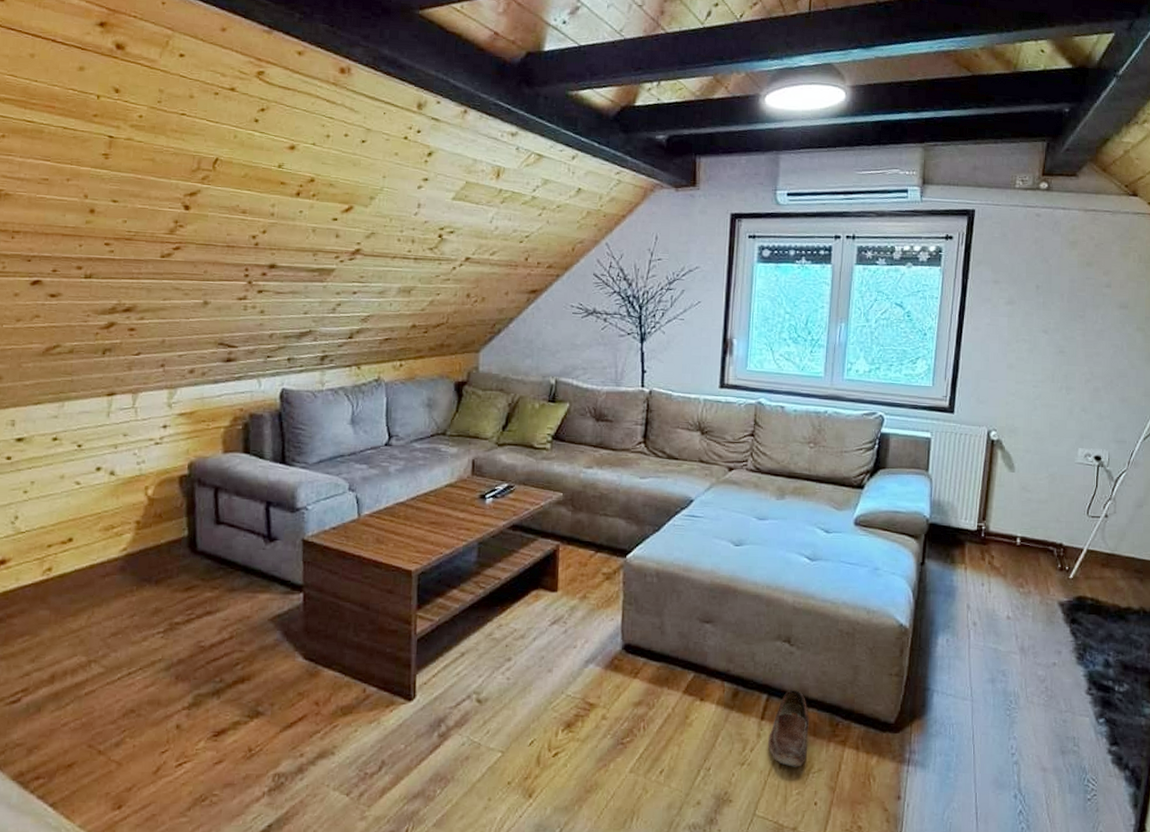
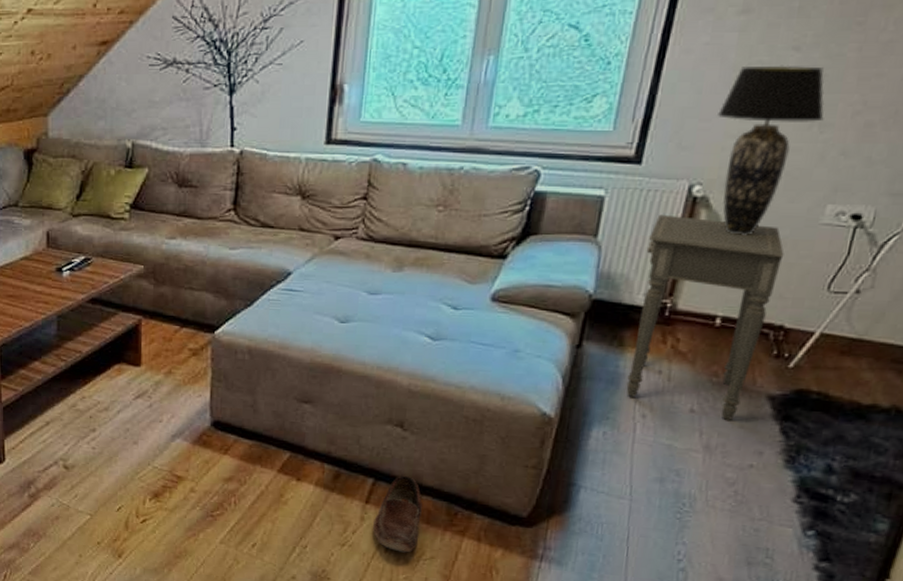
side table: none [960,453,1056,625] -> present [626,214,784,420]
table lamp: none [1001,342,1068,471] -> present [718,65,825,235]

